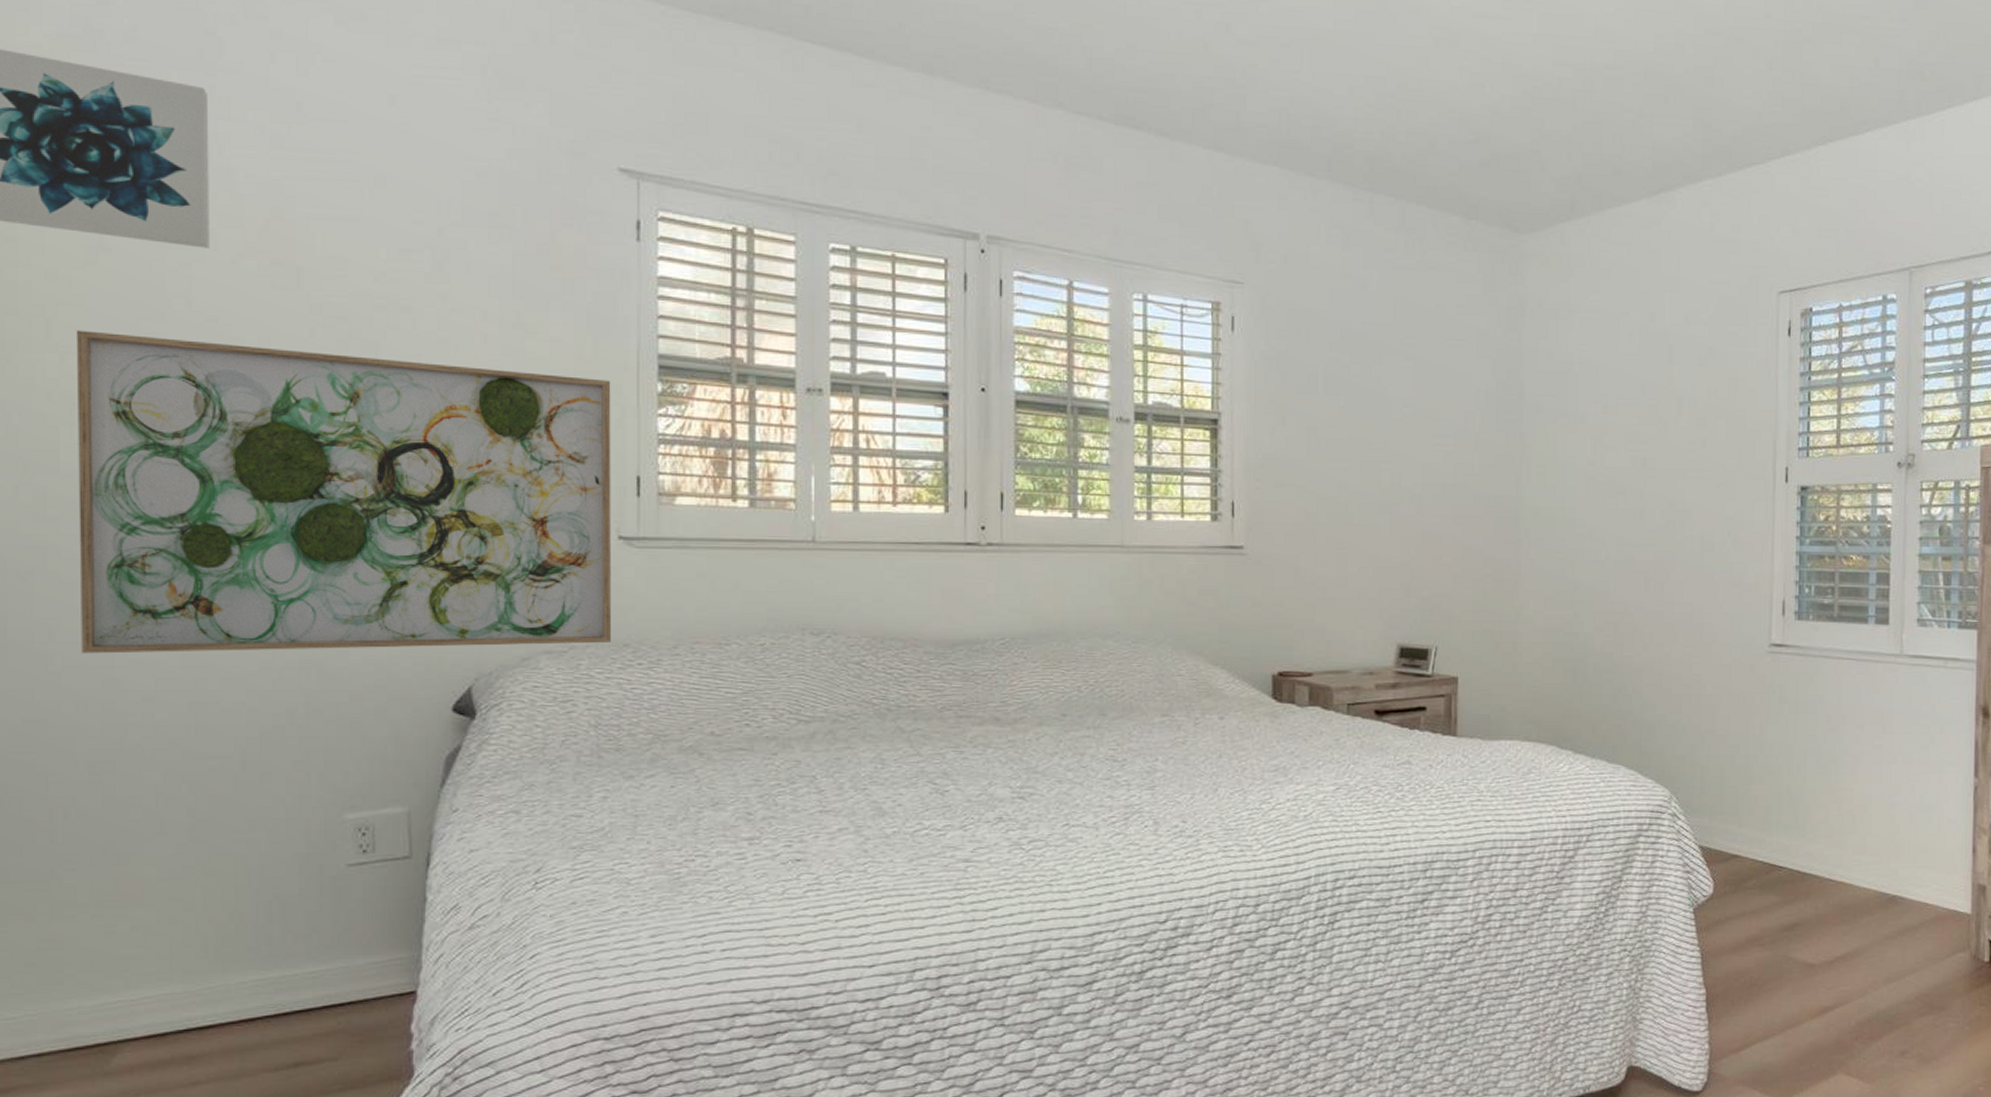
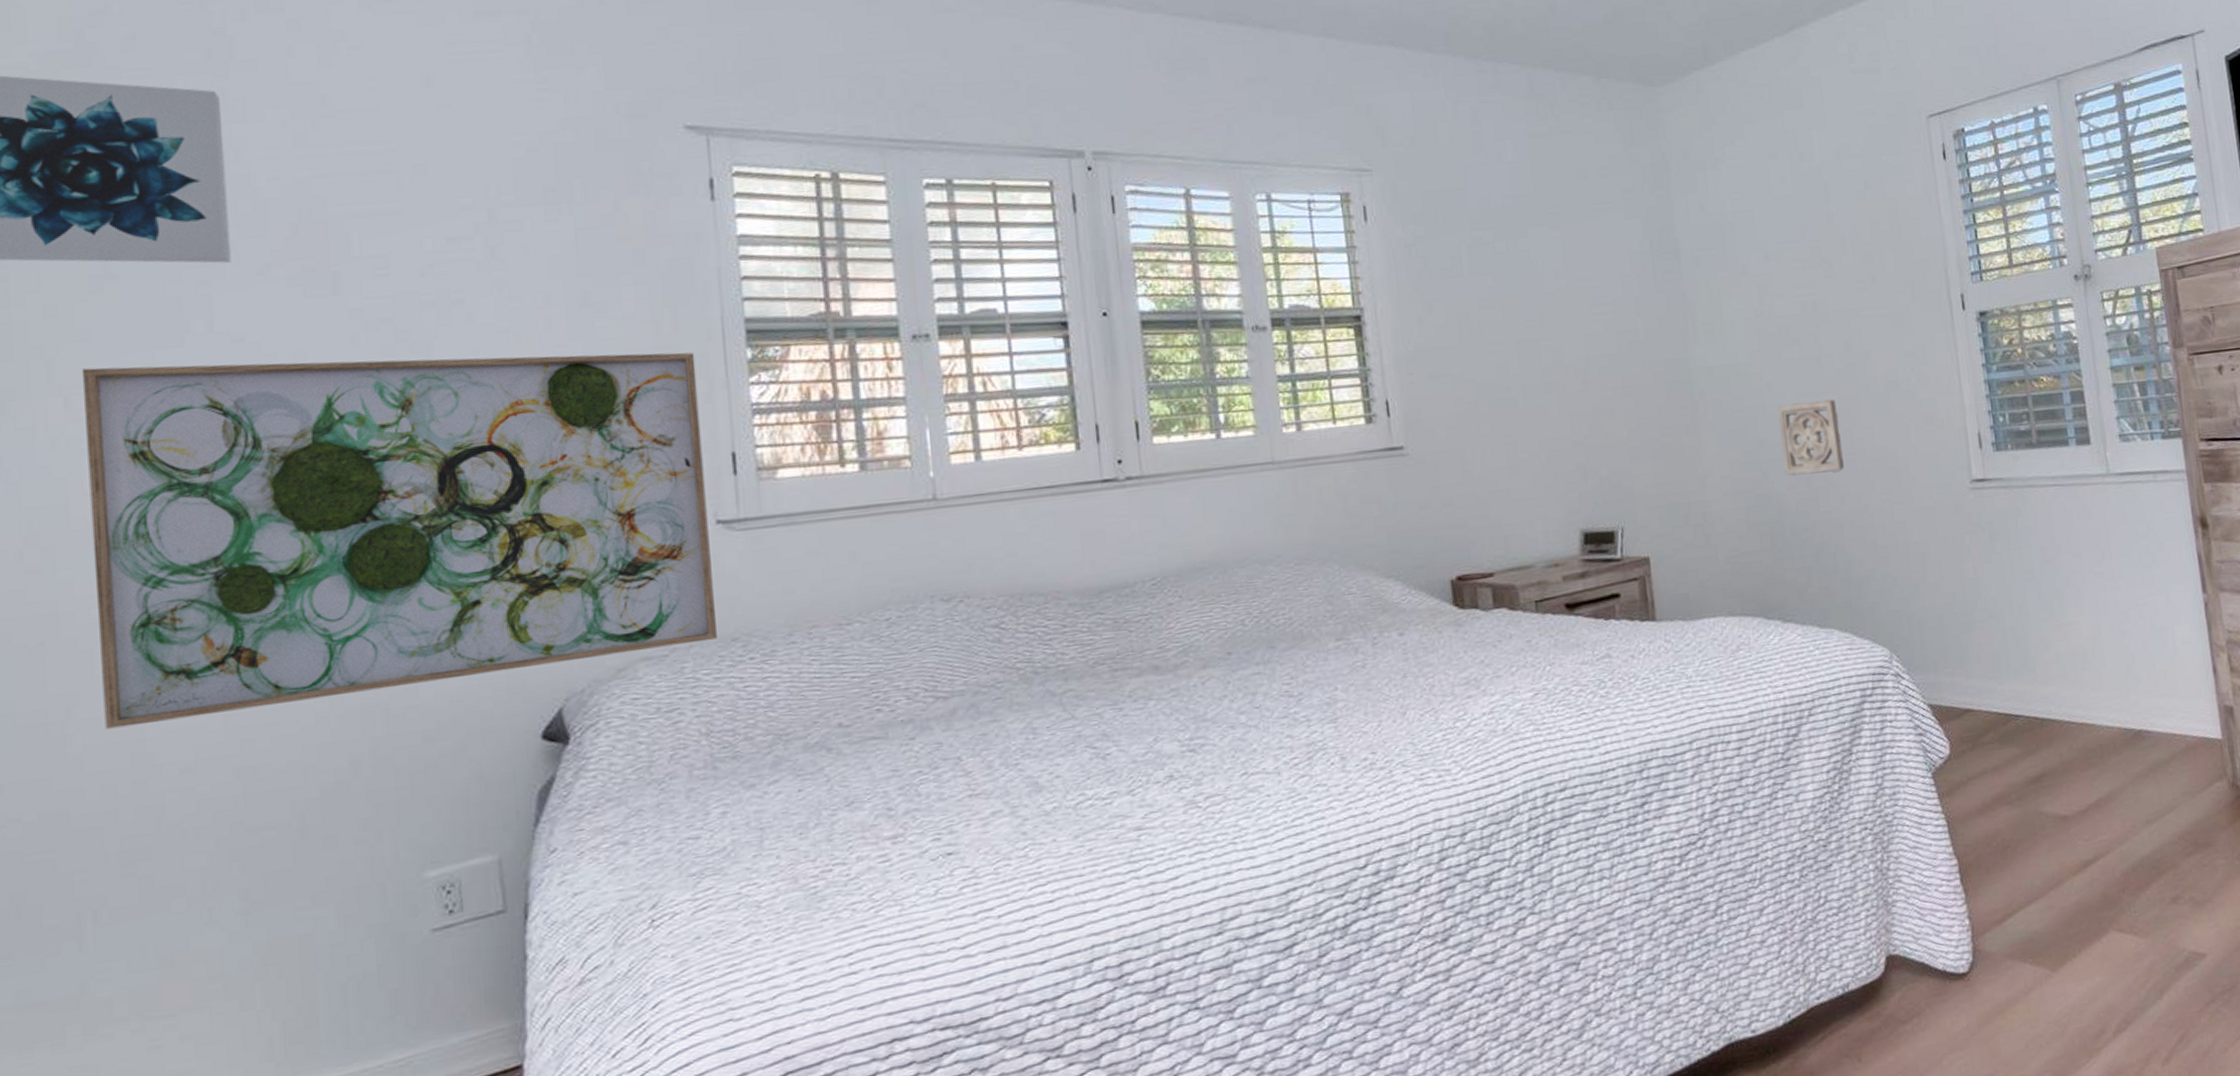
wall ornament: none [1594,551,1652,621] -> present [1777,399,1844,476]

